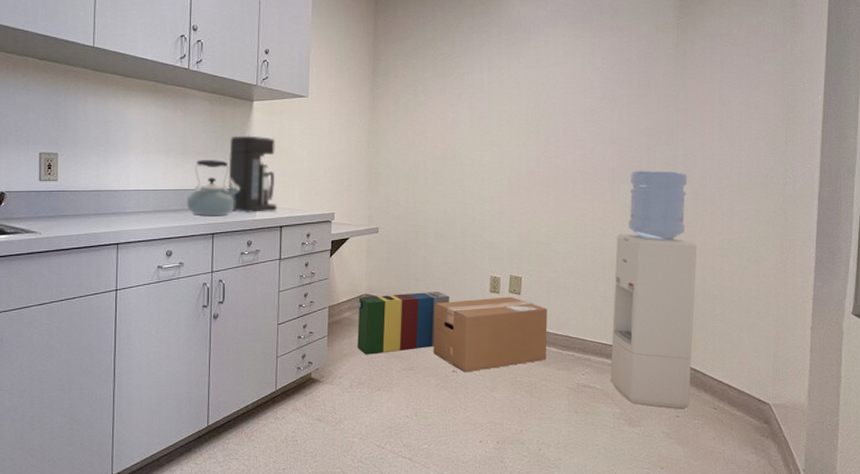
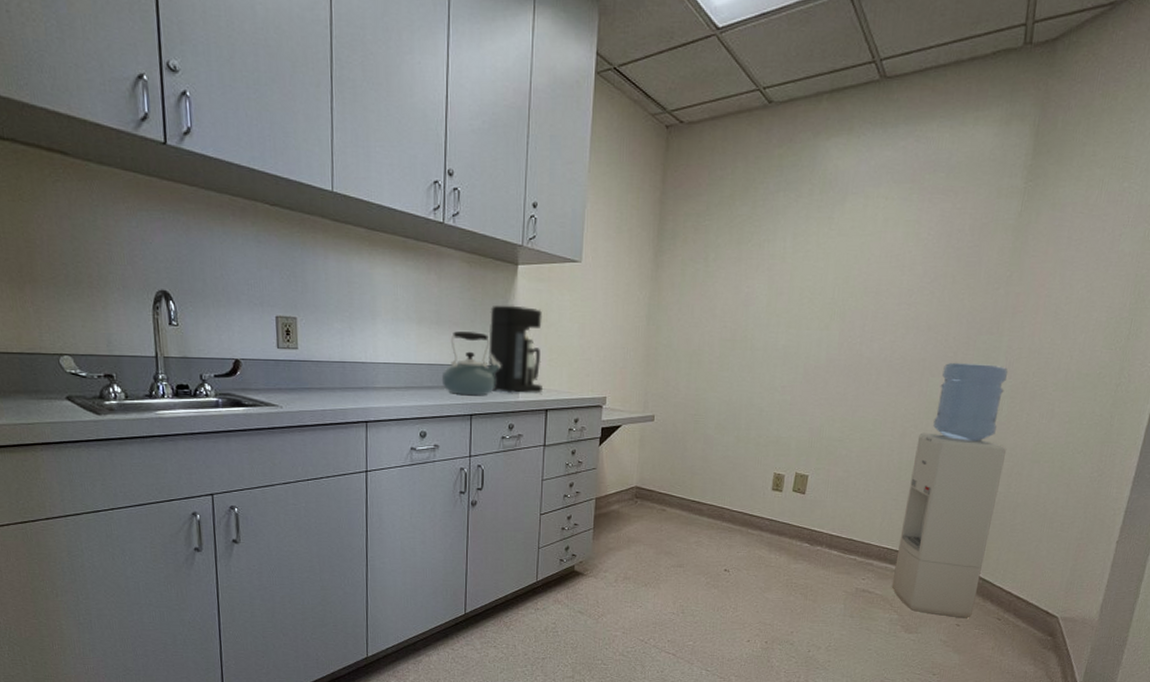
recycling bin: present [357,292,449,355] -> none [625,487,727,550]
box: present [433,296,547,373] -> none [705,495,833,572]

